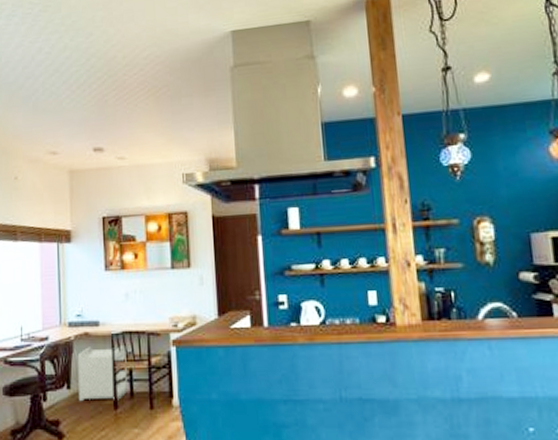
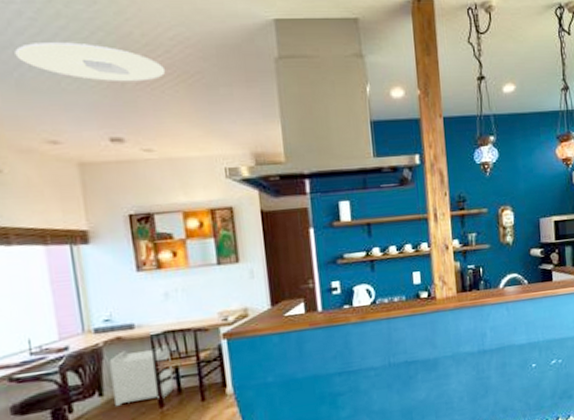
ceiling light: none [34,69,140,99] -> present [14,42,166,82]

